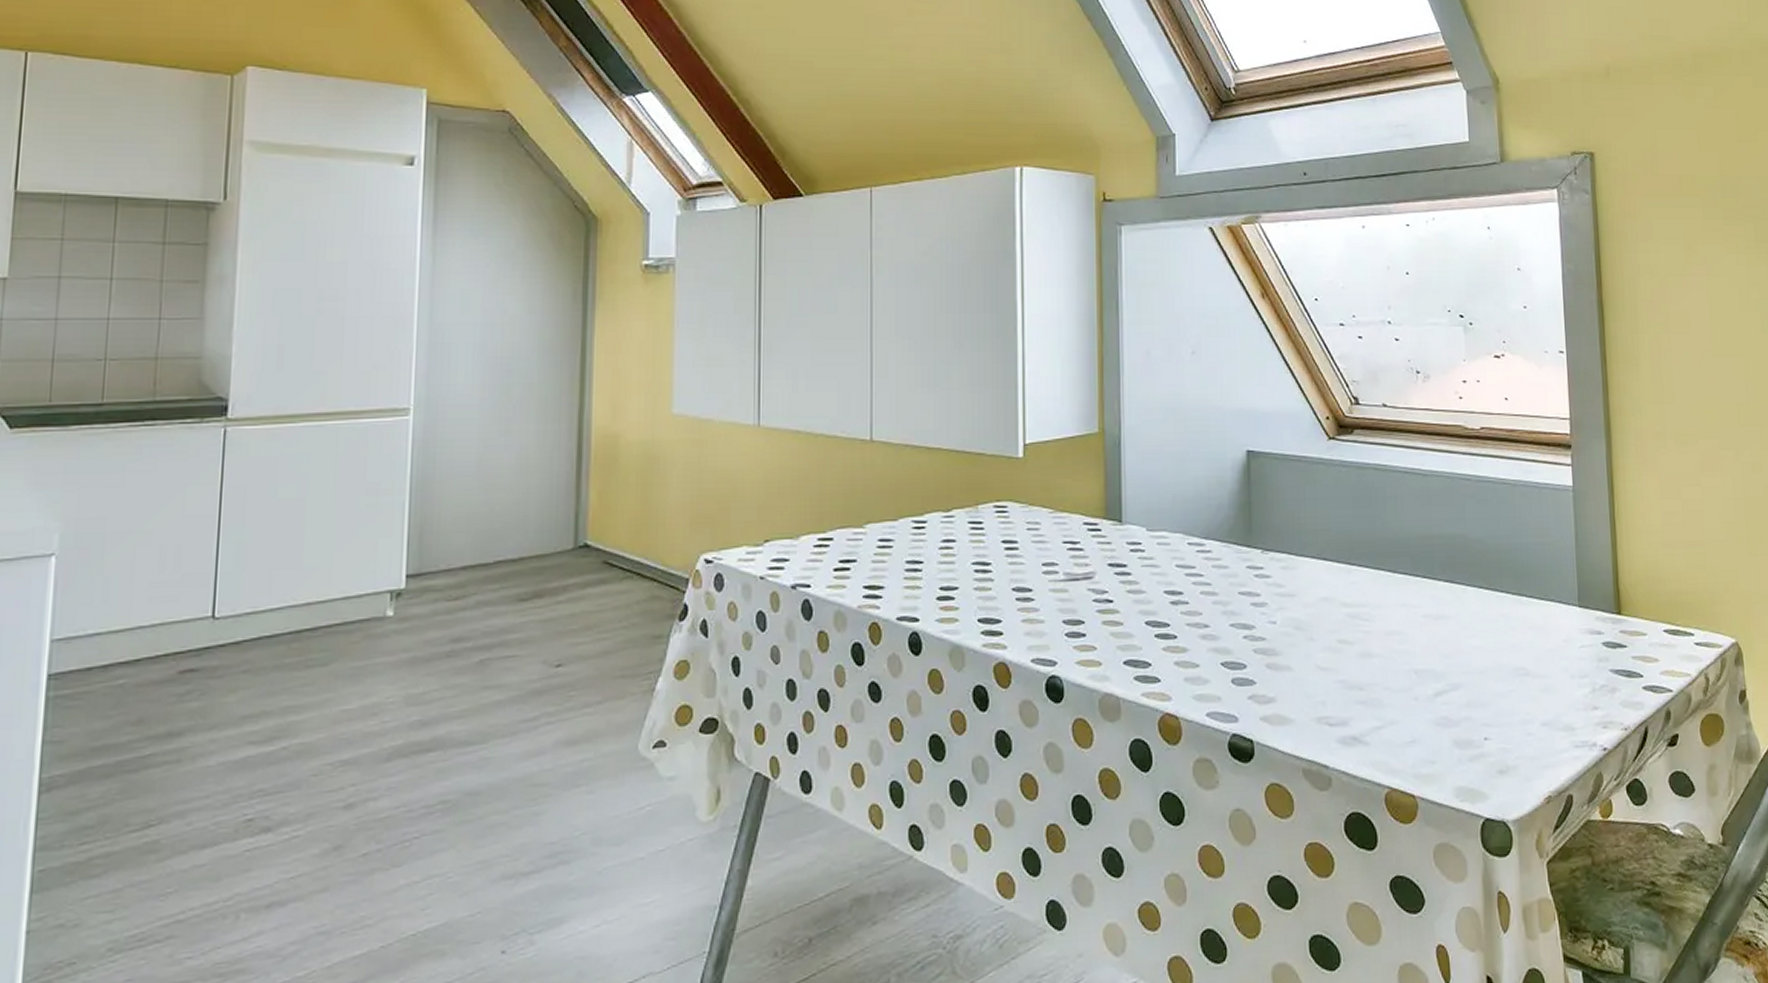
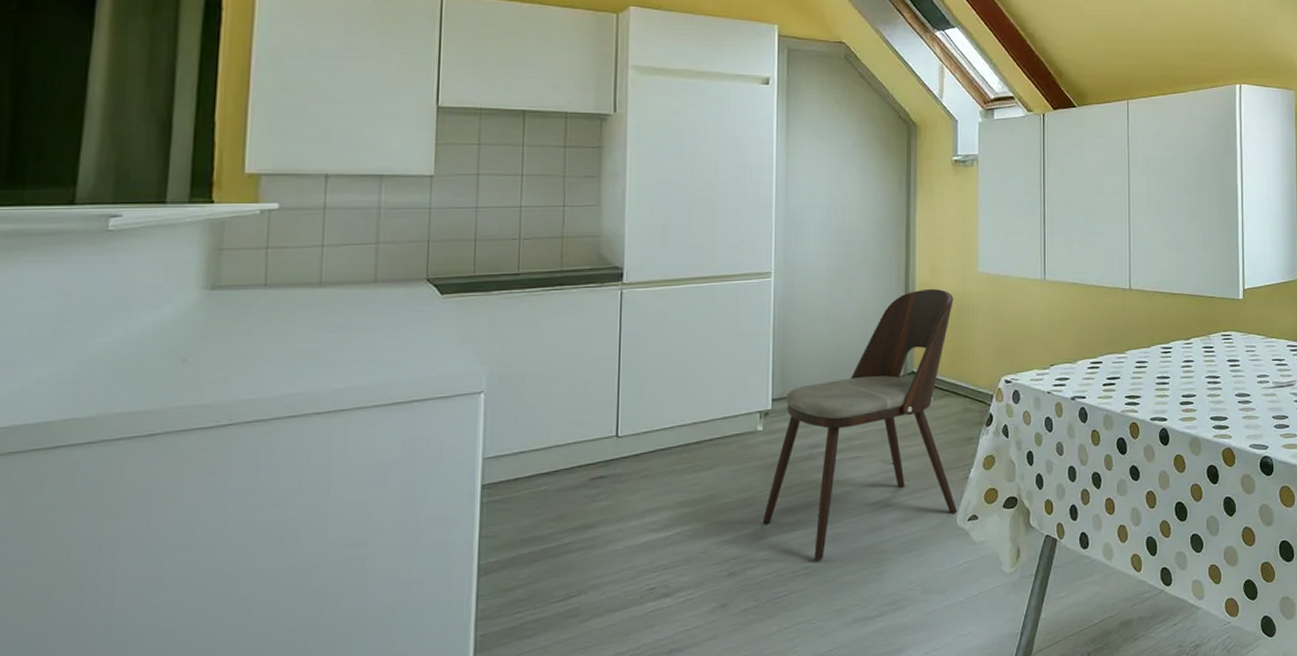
dining chair: none [389,434,640,794] -> present [762,288,958,561]

